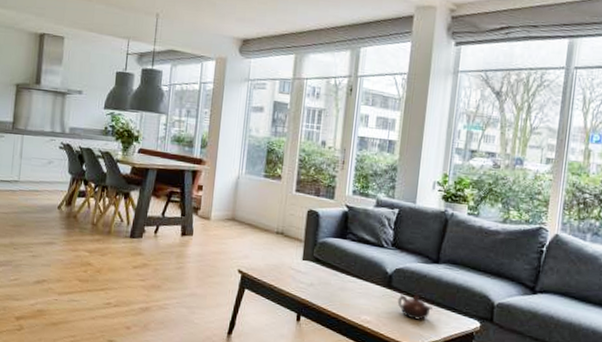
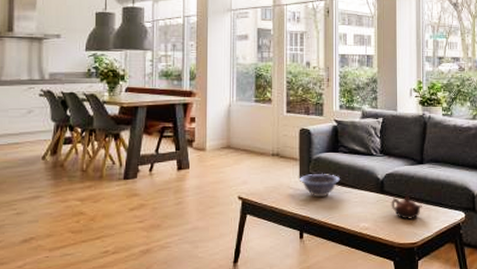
decorative bowl: none [301,257,346,283] -> present [299,173,341,198]

